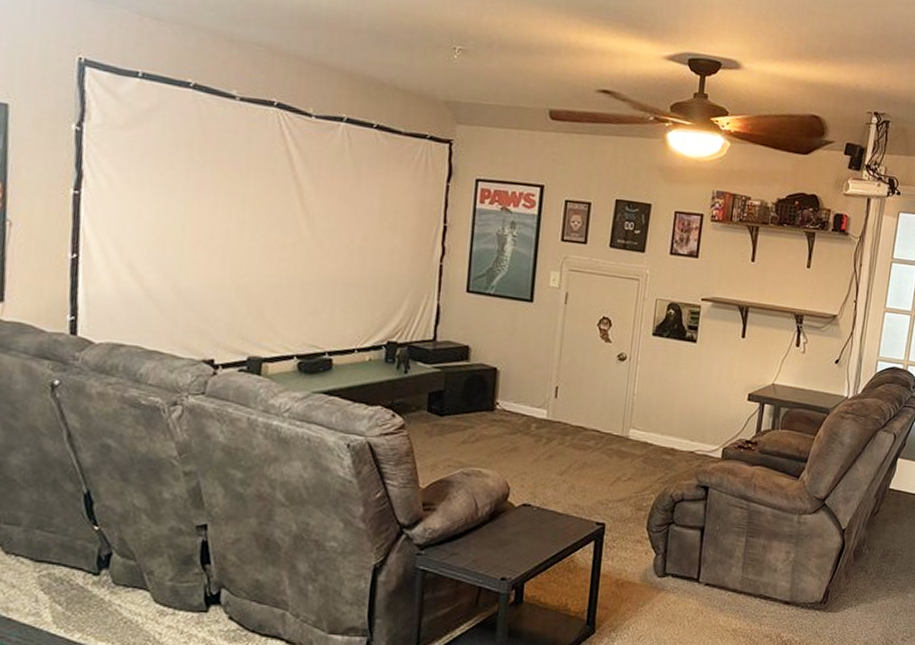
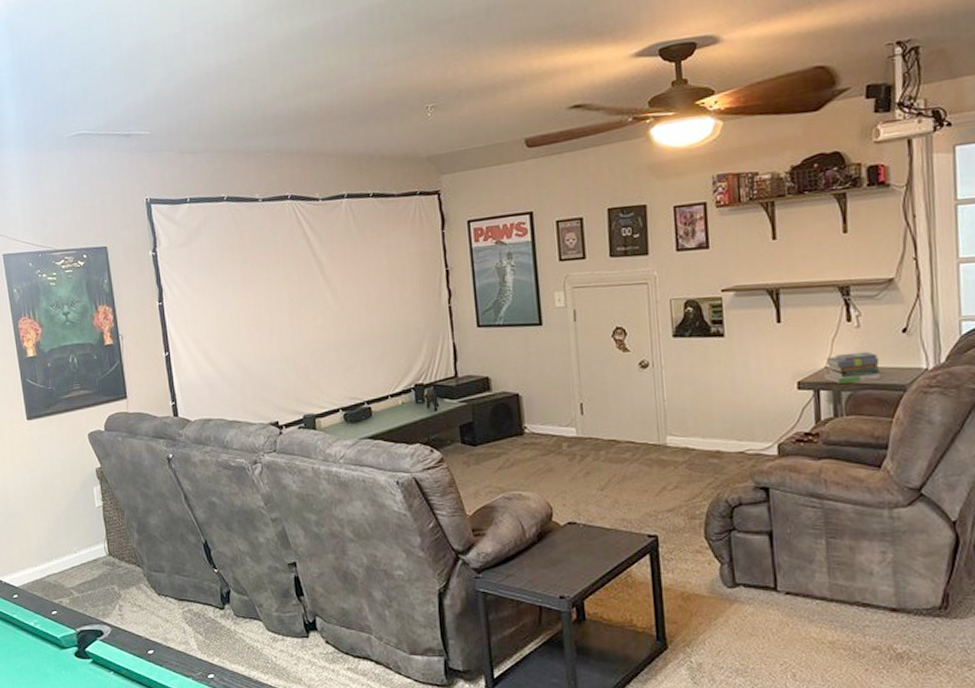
books: none [769,374,815,401] -> present [823,351,881,384]

